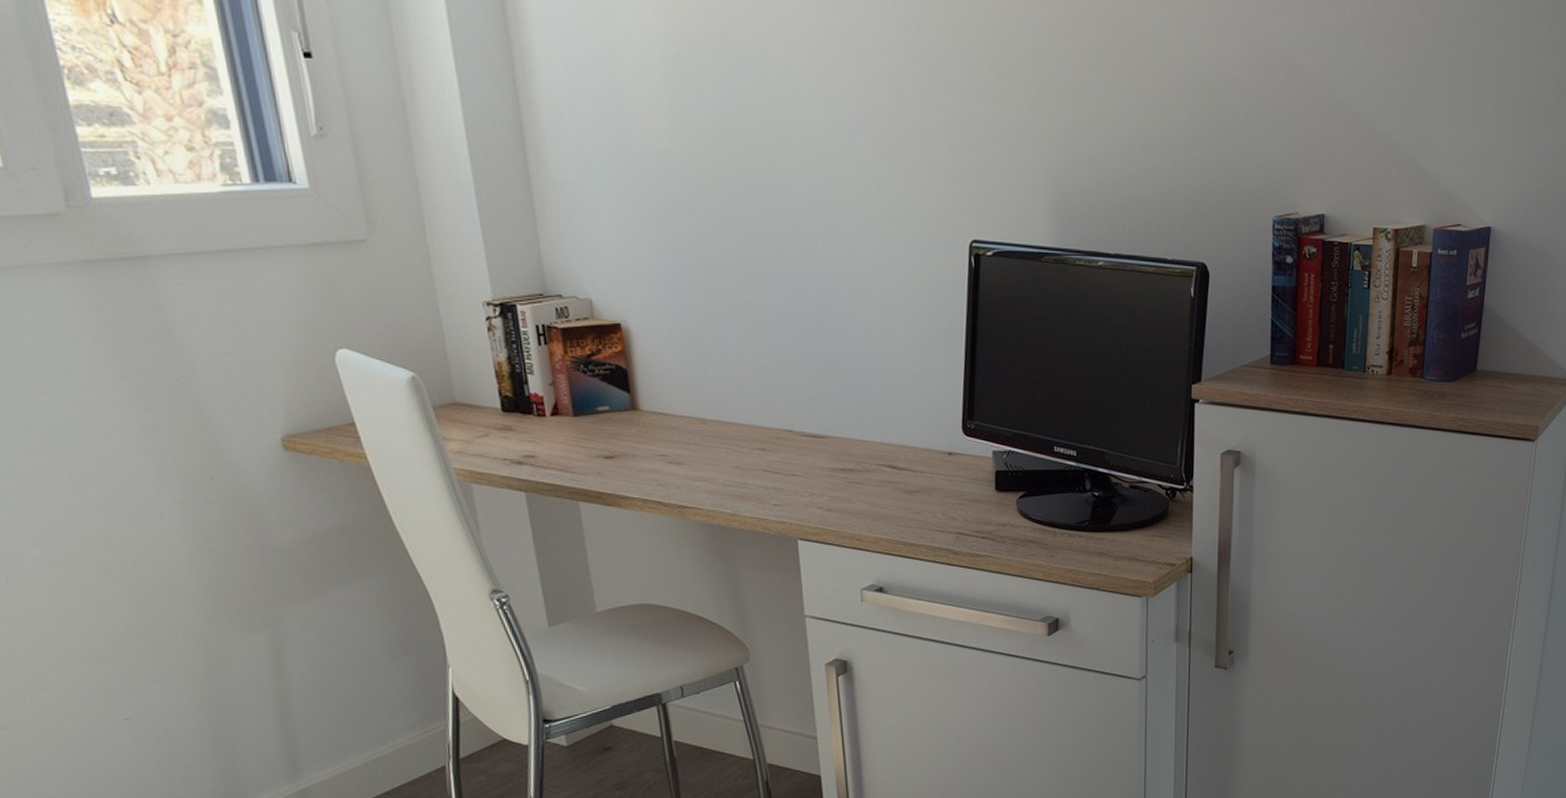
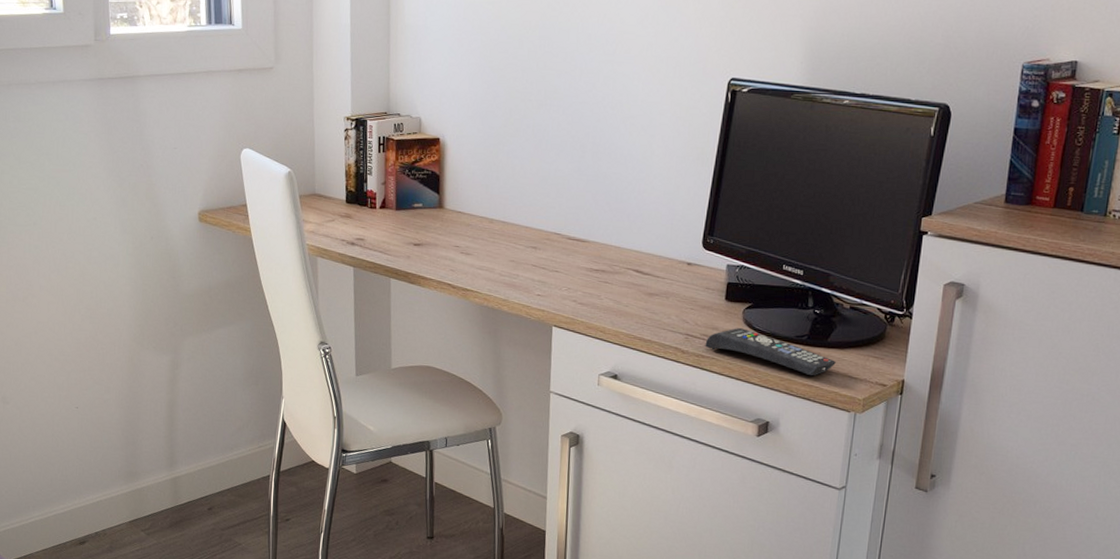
remote control: none [979,520,1121,564] -> present [705,328,836,376]

